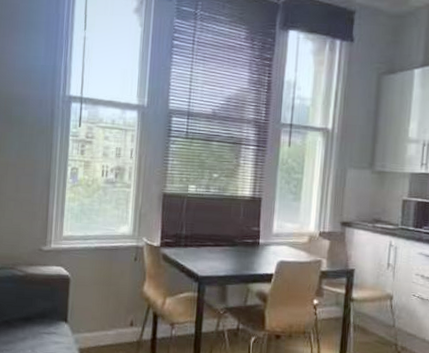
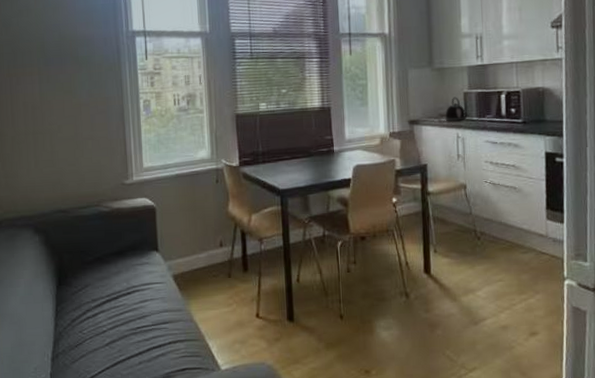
kettle: none [379,203,402,230] -> present [445,97,466,122]

